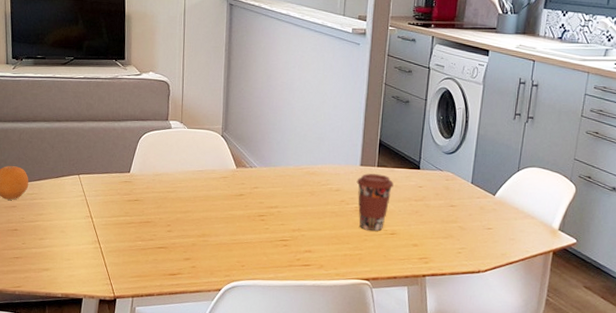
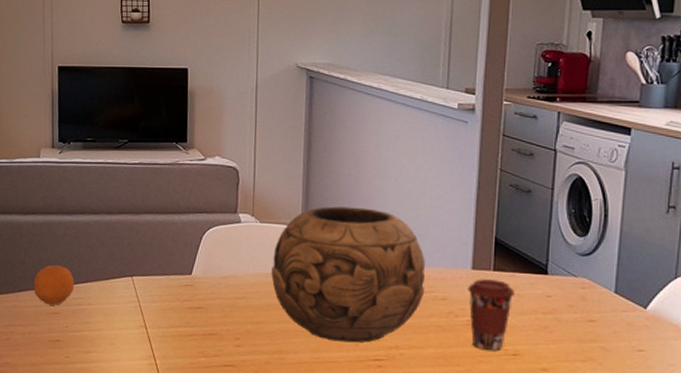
decorative bowl: none [197,114,323,227] -> present [271,206,426,343]

